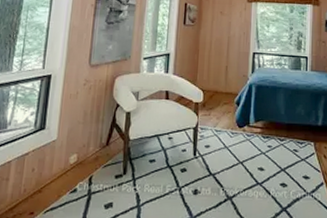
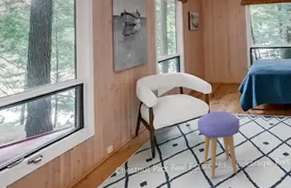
stool: none [181,124,233,207] -> present [197,111,240,179]

